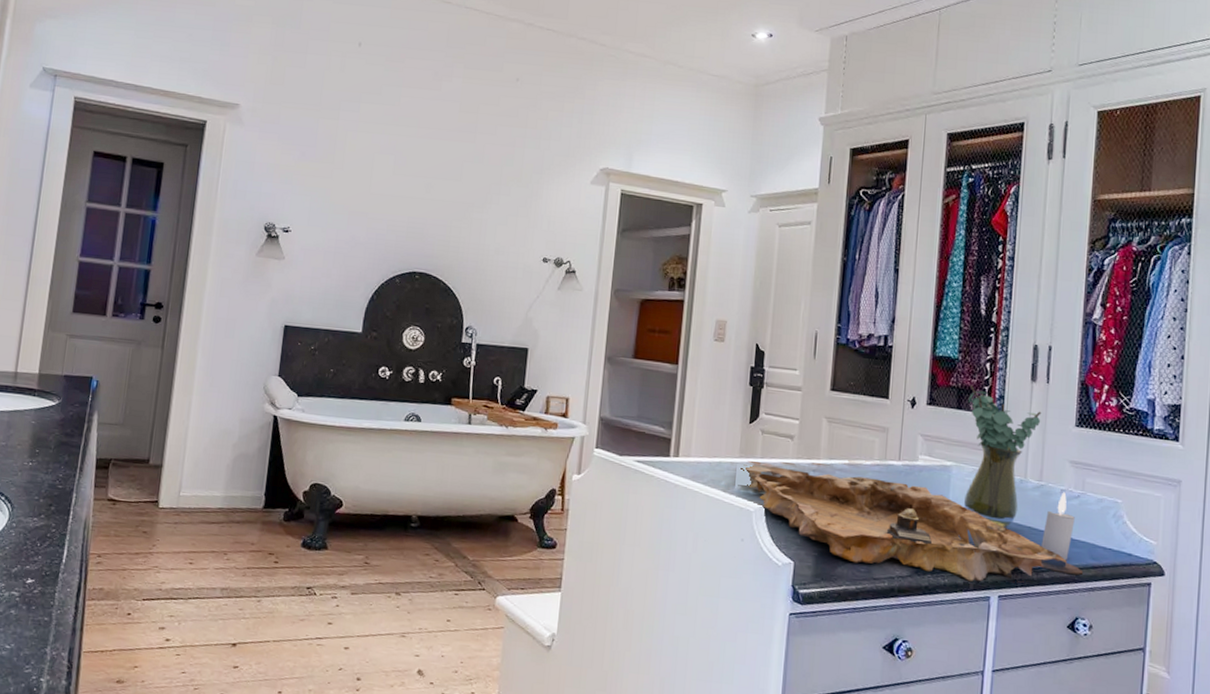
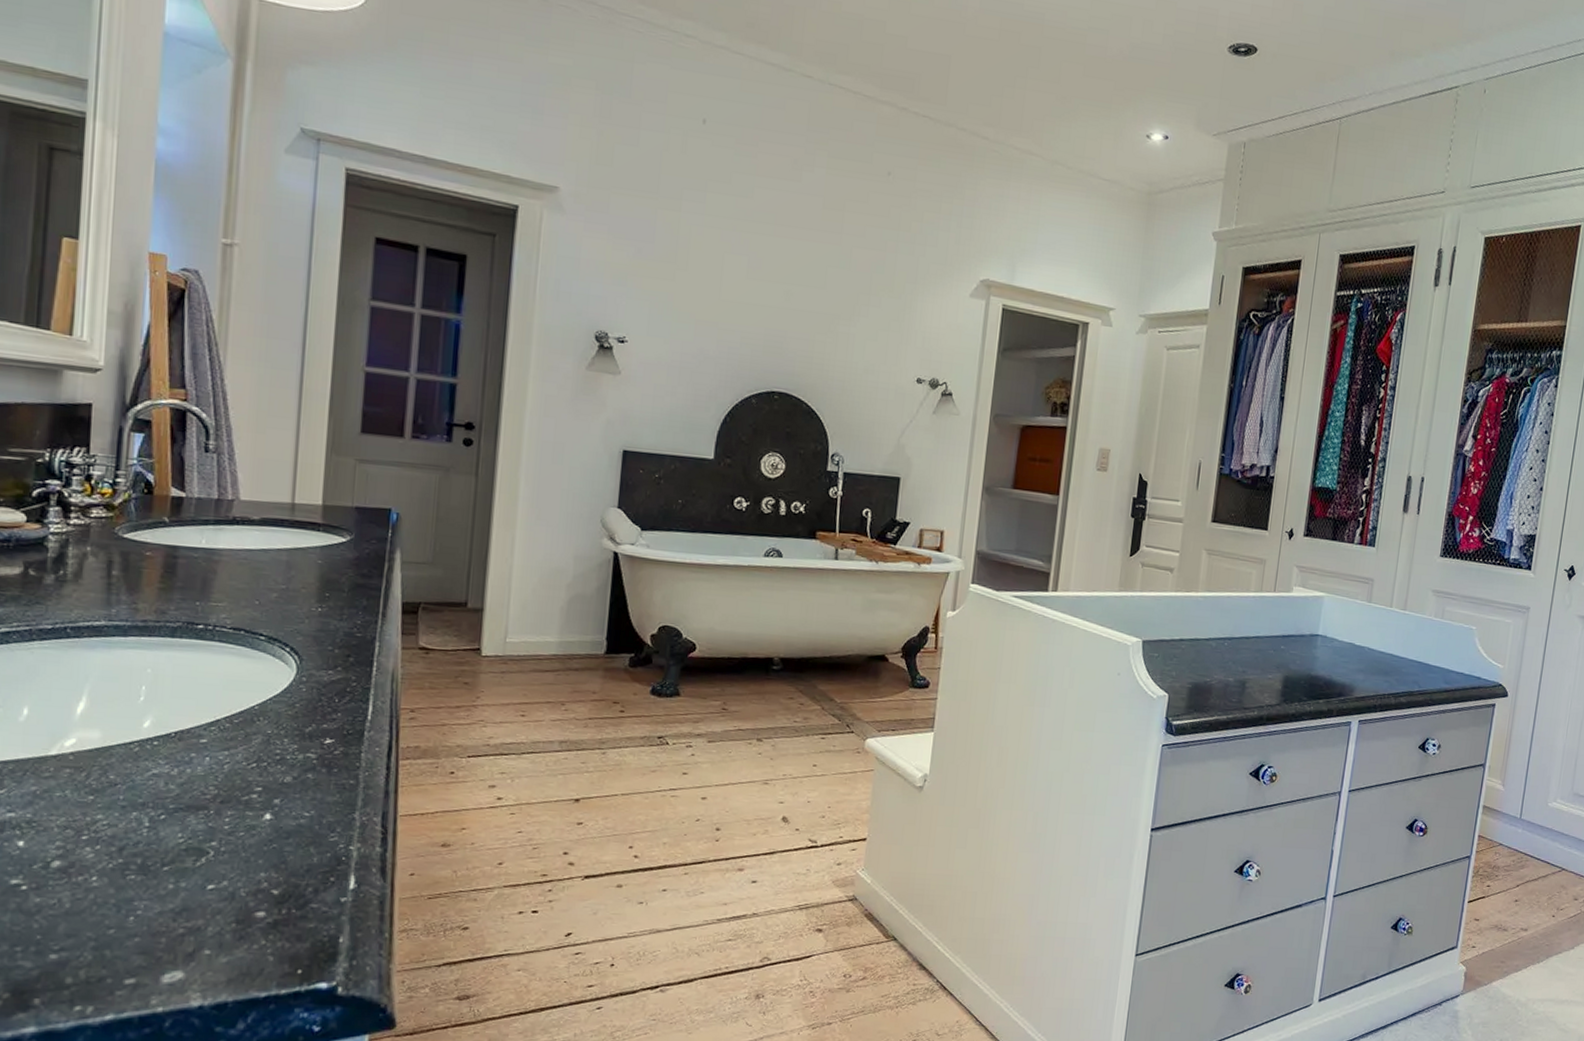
decorative tray: present [740,464,1067,583] -> none [1119,598,1423,709]
vase: present [963,384,1042,529] -> none [1332,516,1410,657]
candle: present [1040,492,1084,576] -> none [1398,620,1437,699]

